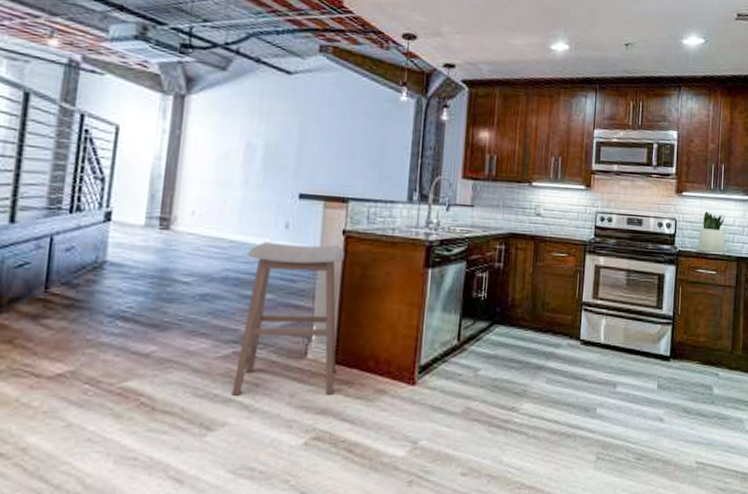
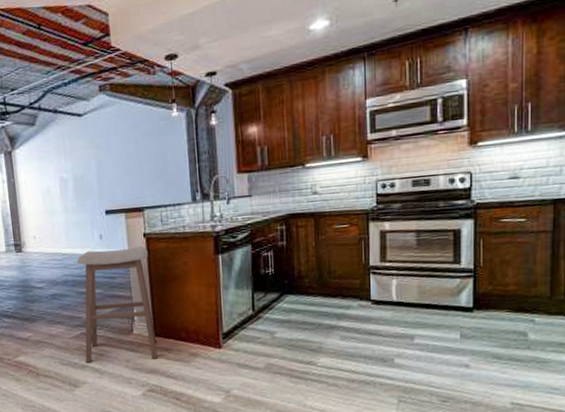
planter: present [695,211,726,255] -> none [497,155,539,202]

